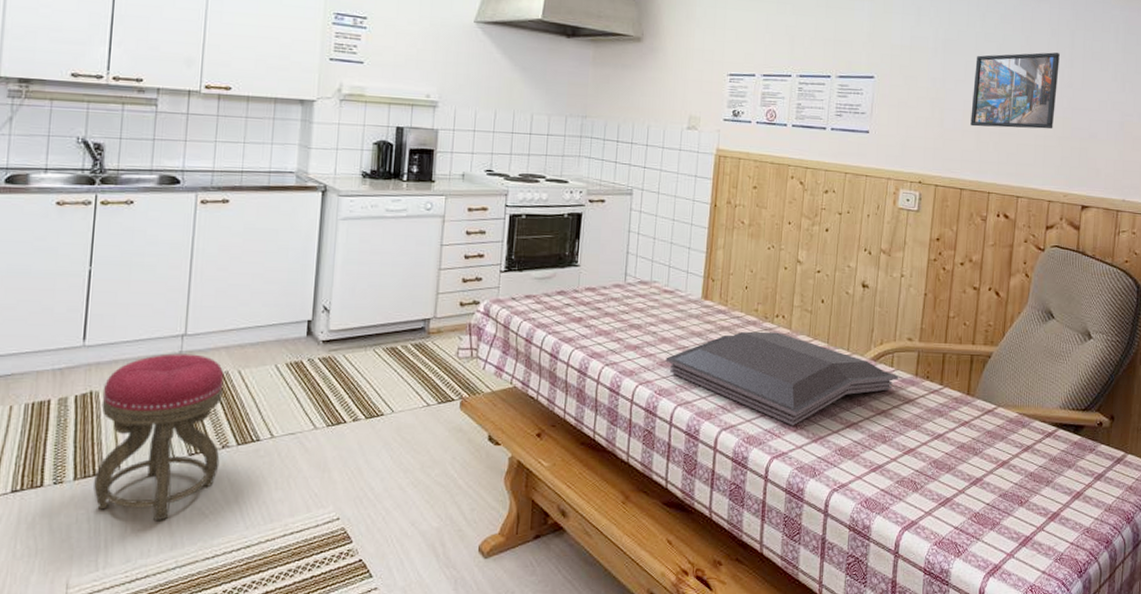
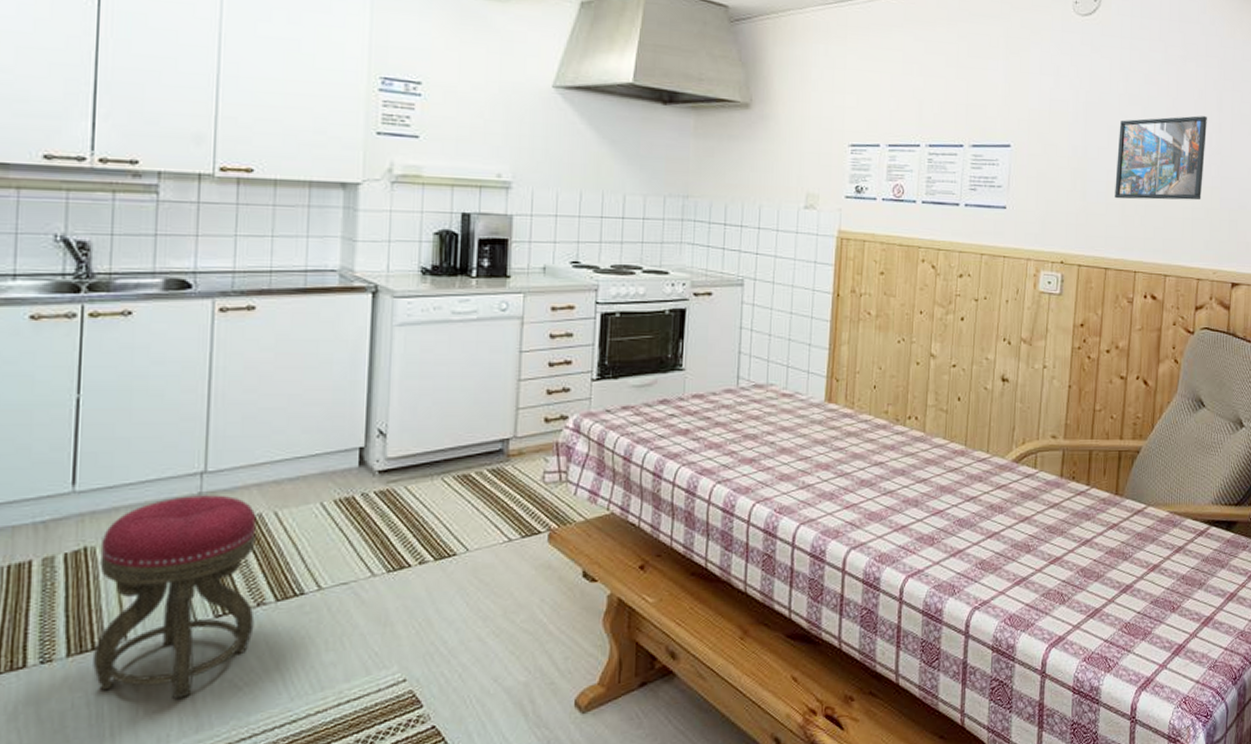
serving tray: present [666,331,899,426] -> none [786,435,1043,540]

